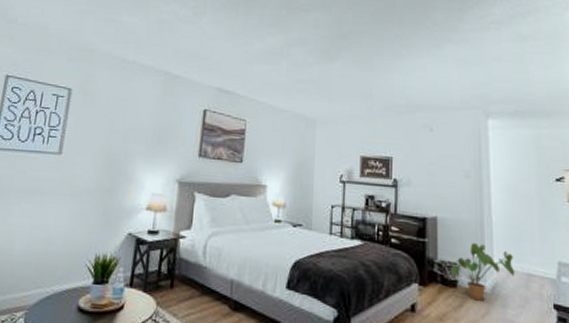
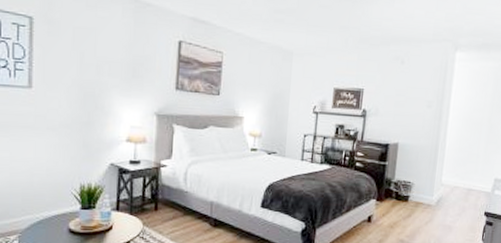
house plant: present [450,243,515,301] -> none [404,165,459,212]

